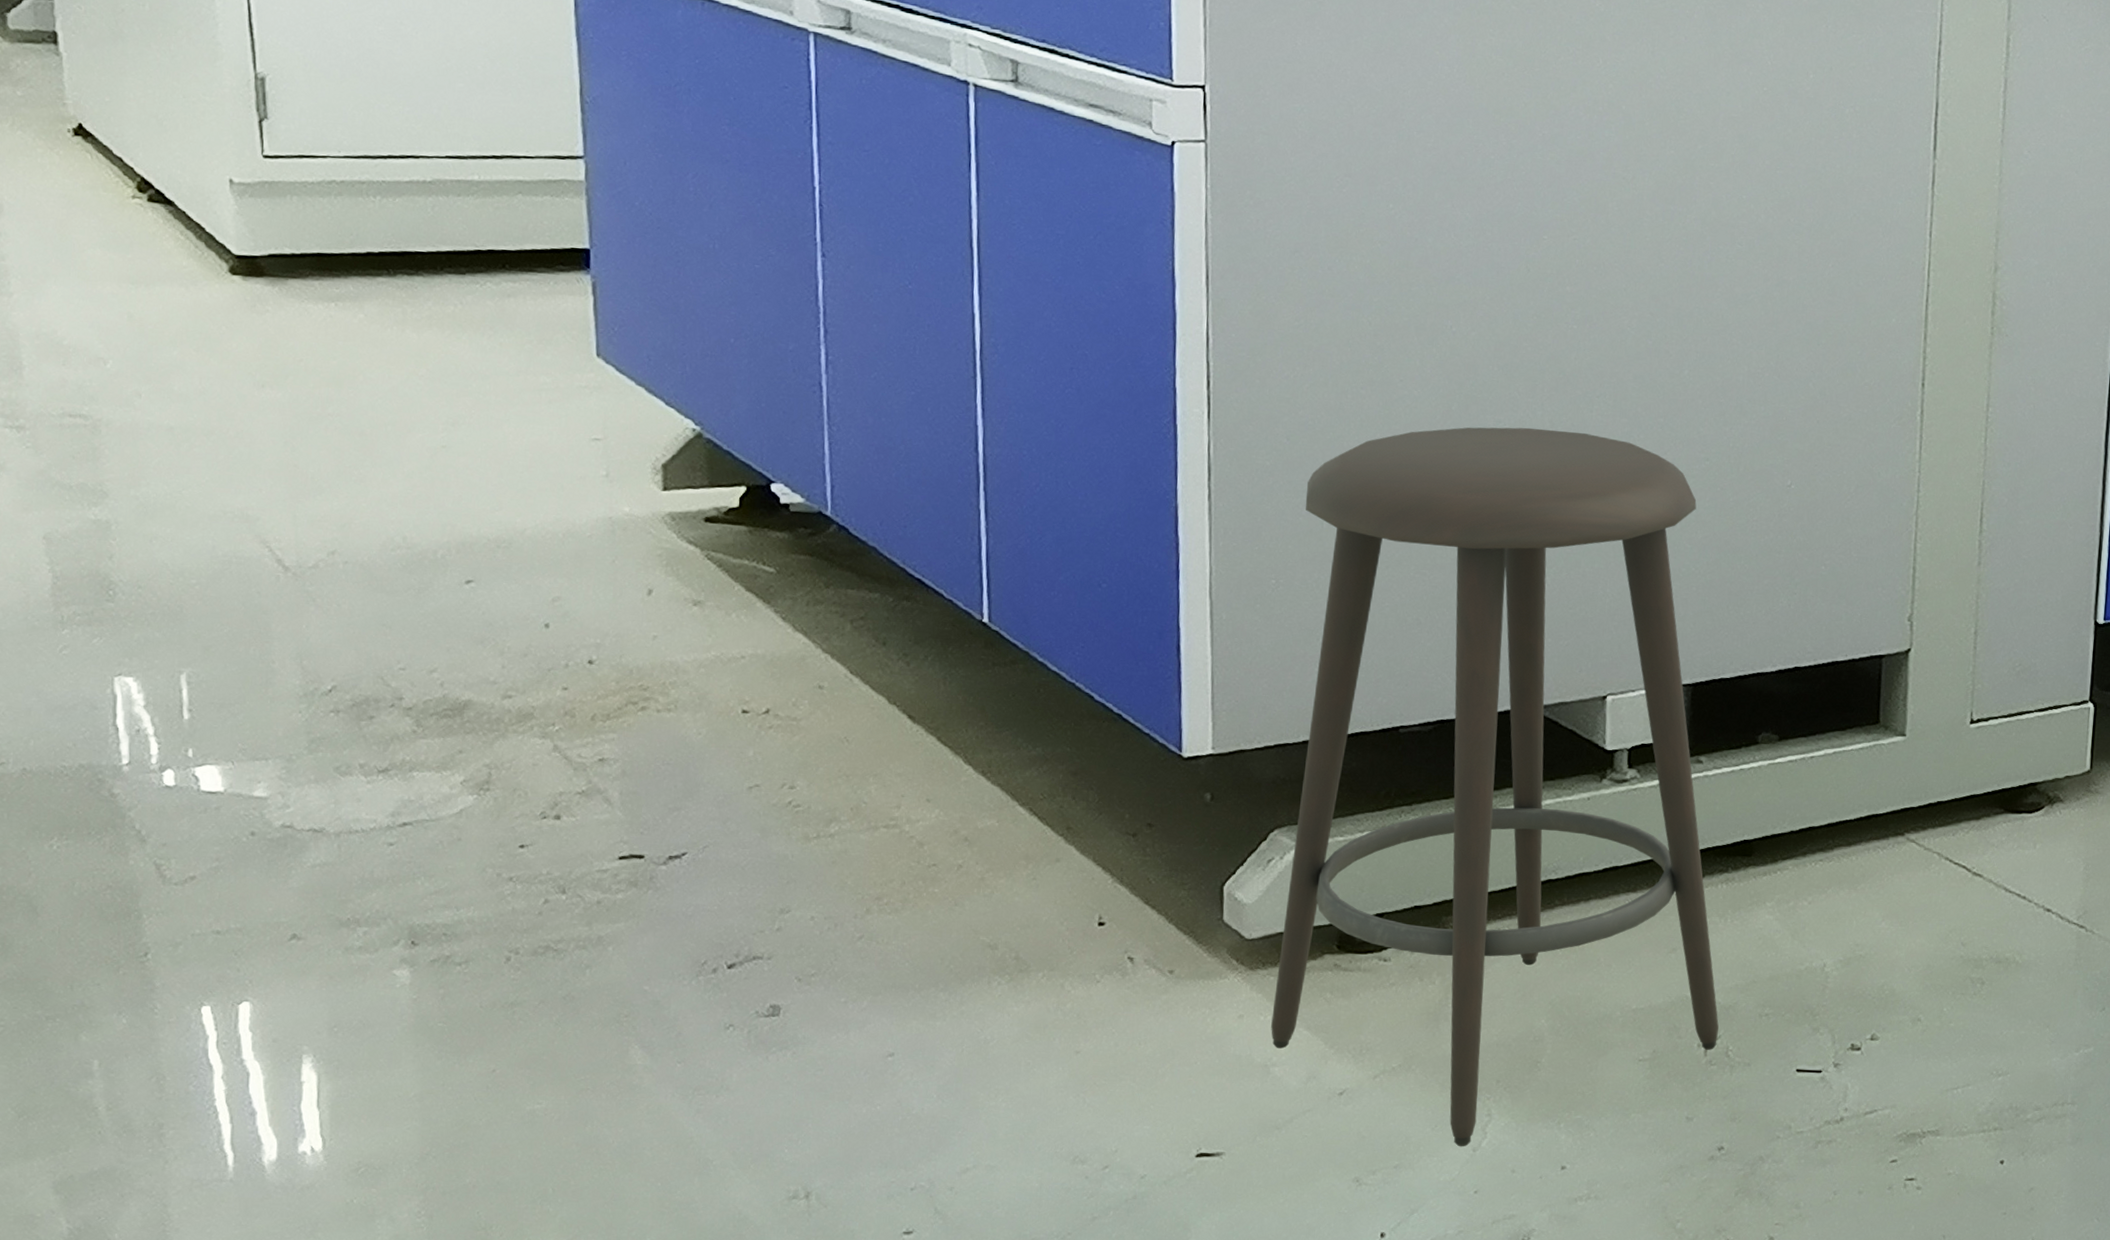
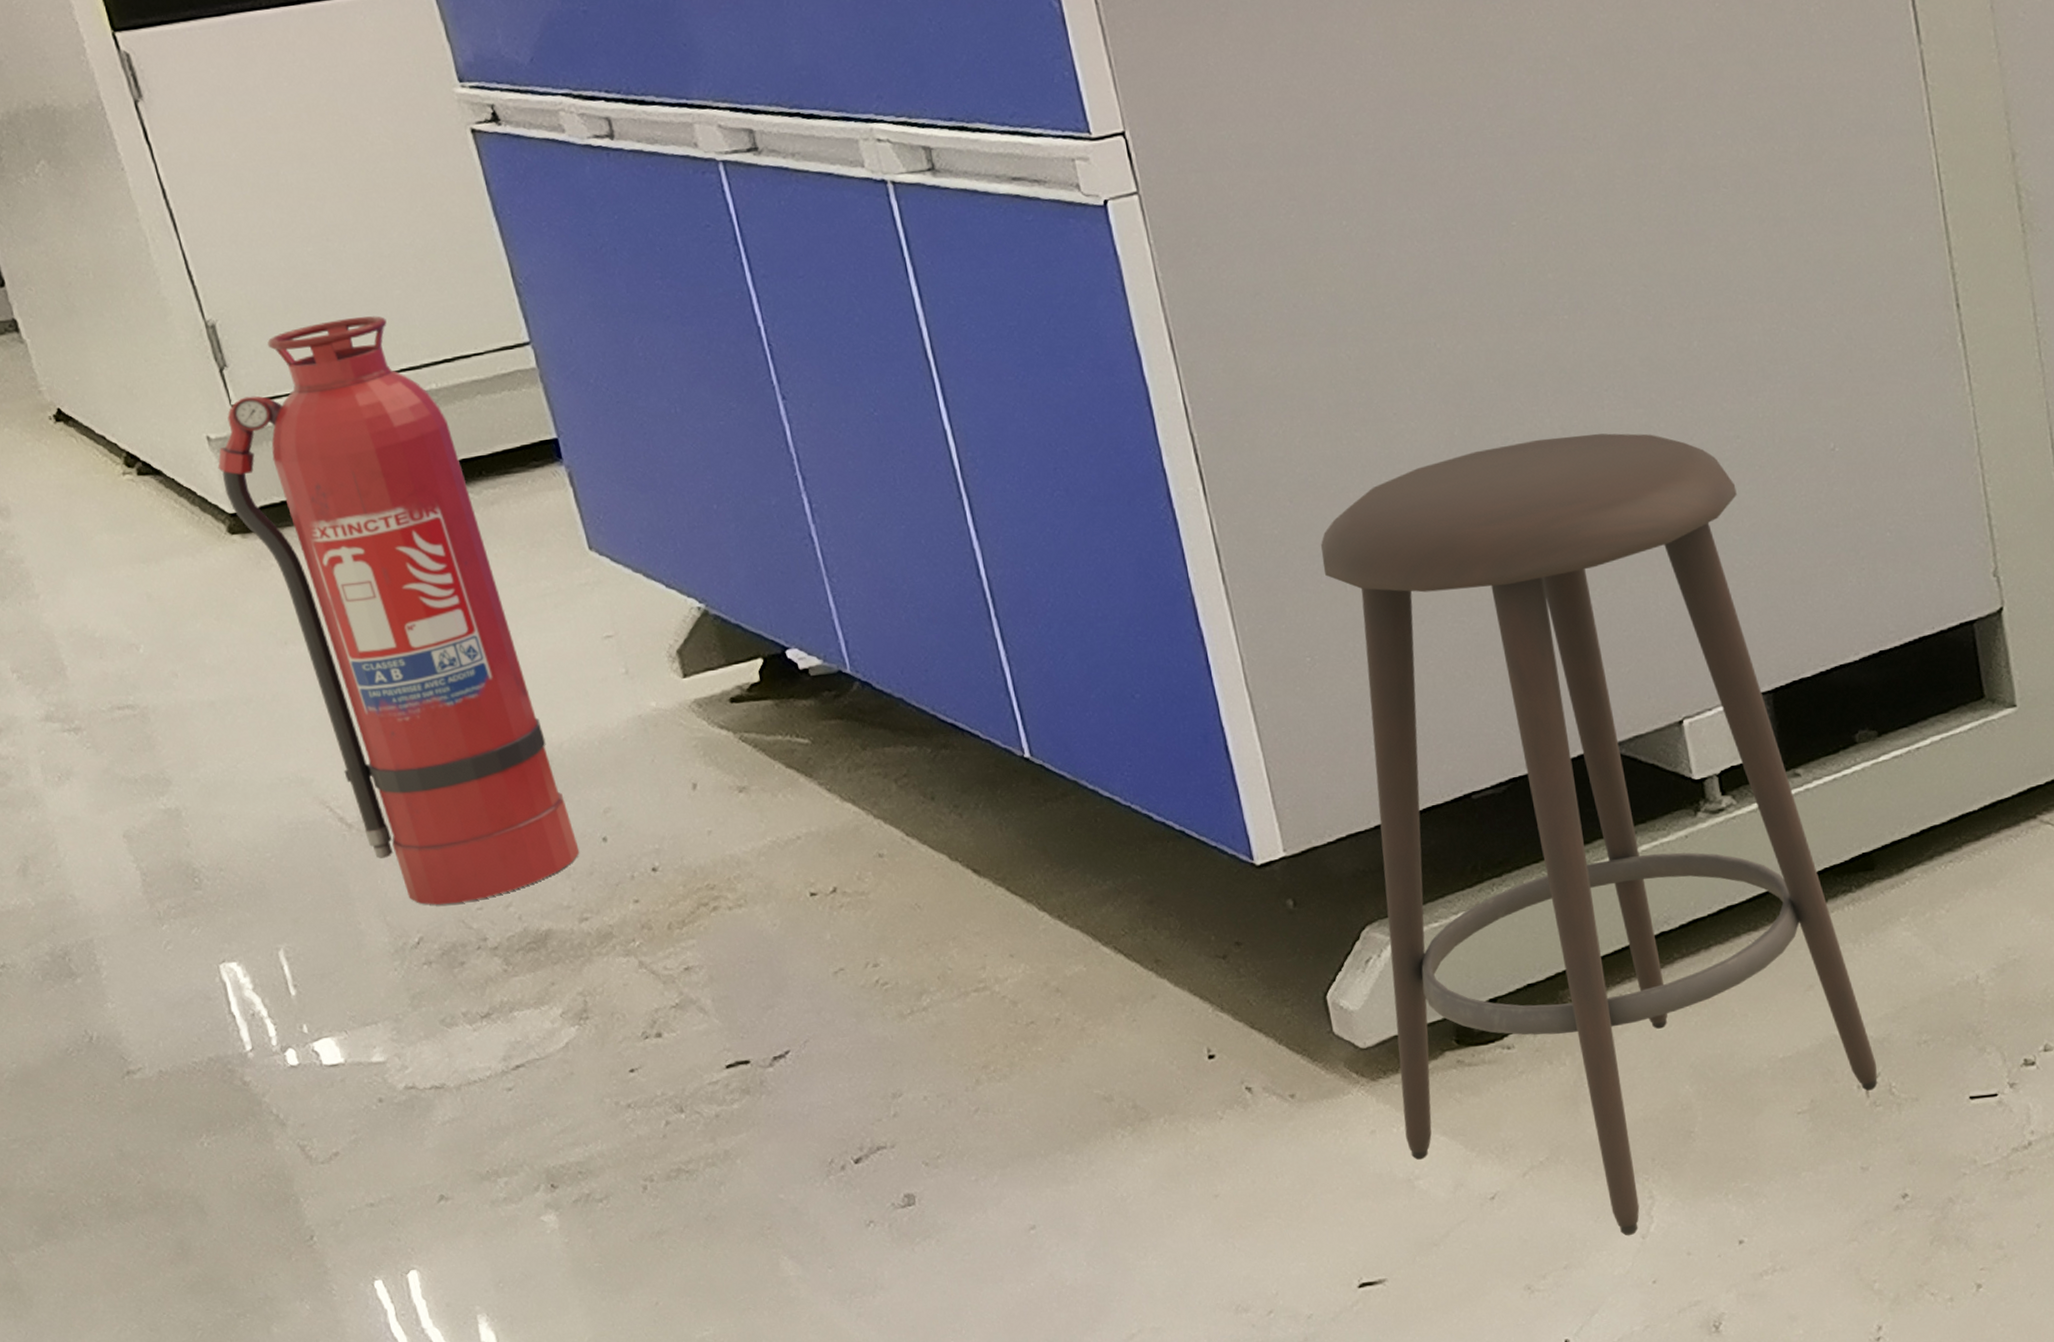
fire extinguisher: none [234,97,519,660] -> present [217,316,580,906]

